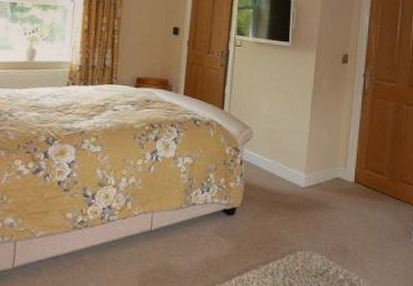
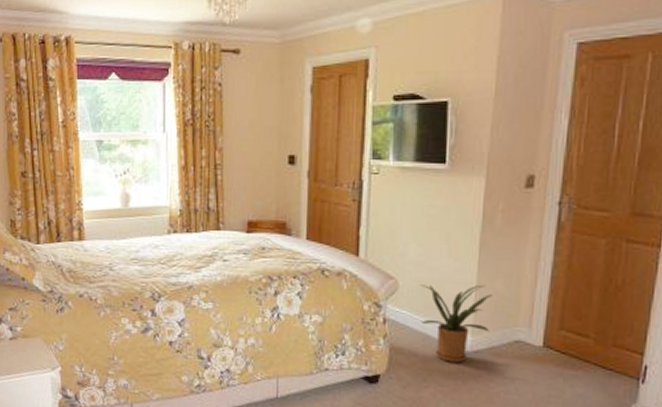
house plant: none [268,133,320,196] -> present [419,284,493,363]

